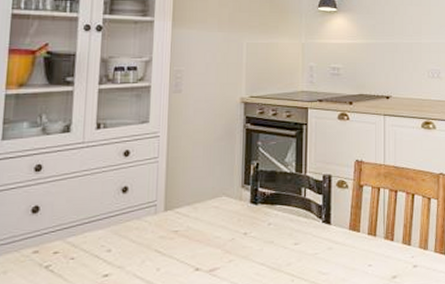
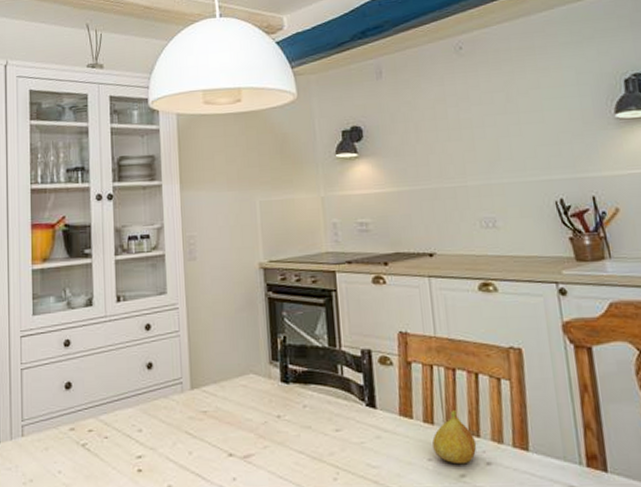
fruit: none [374,223,408,268] -> present [432,409,477,465]

